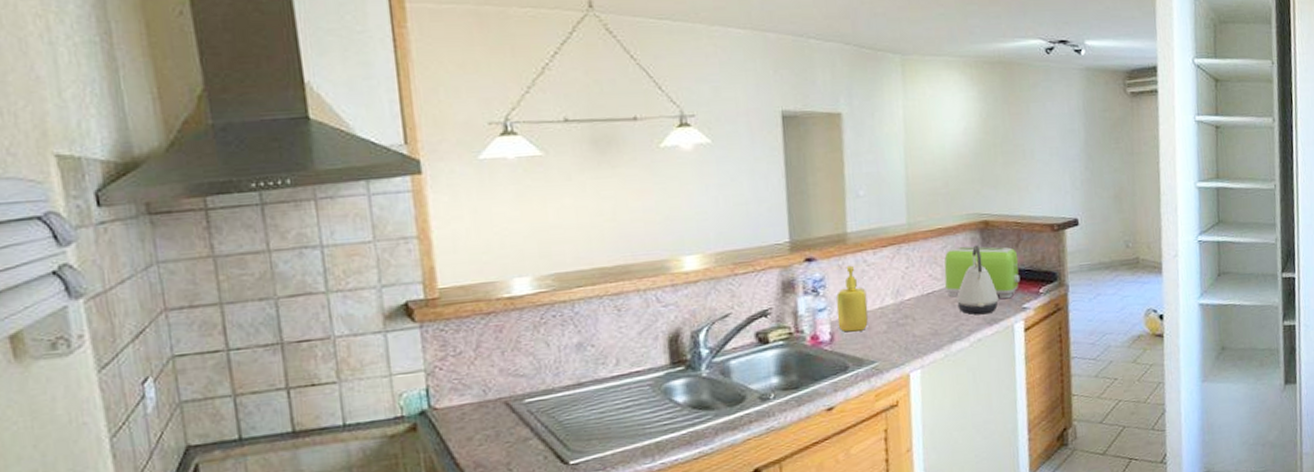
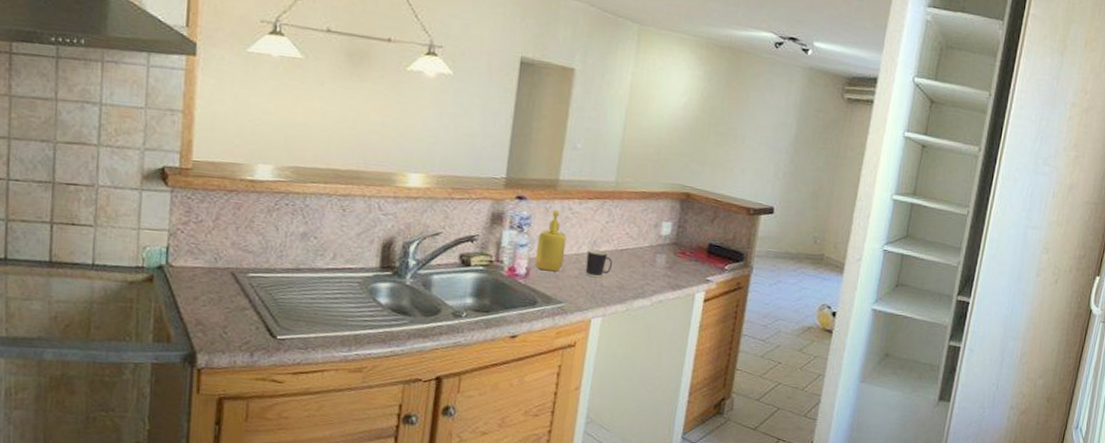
mug: none [891,298,921,329] -> present [585,249,612,278]
toaster: present [944,246,1021,299] -> none [639,211,712,269]
kettle: present [955,245,1000,315] -> none [646,213,687,279]

